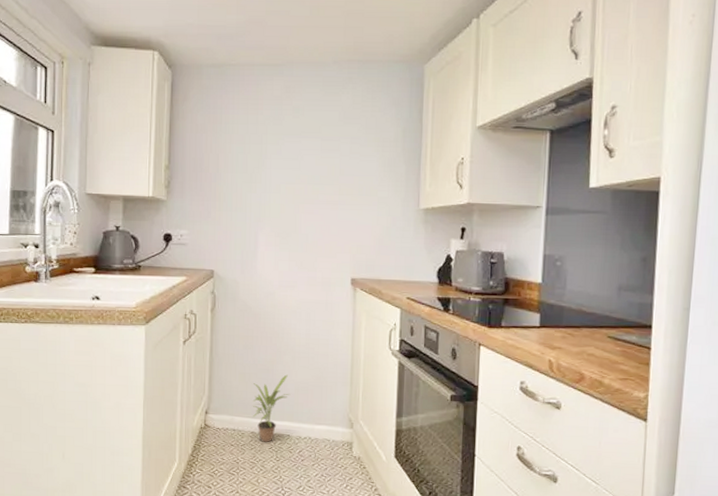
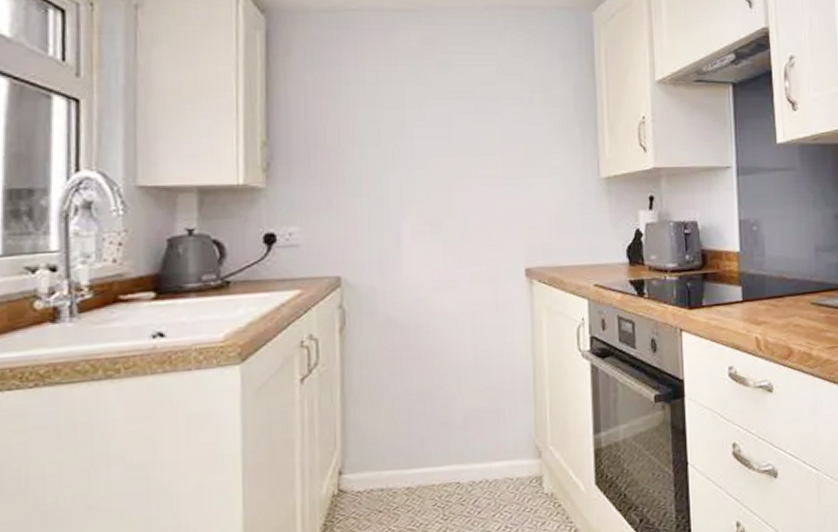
potted plant: present [253,374,291,442] -> none [406,402,458,499]

